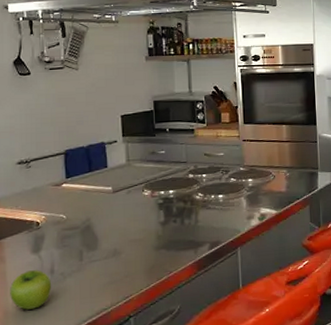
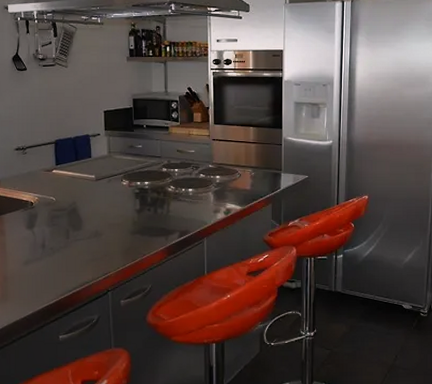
fruit: present [10,270,52,310] -> none [9,244,43,277]

